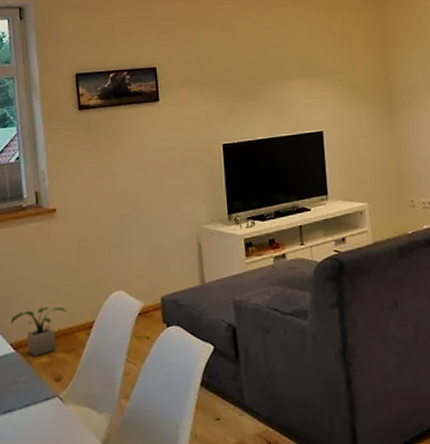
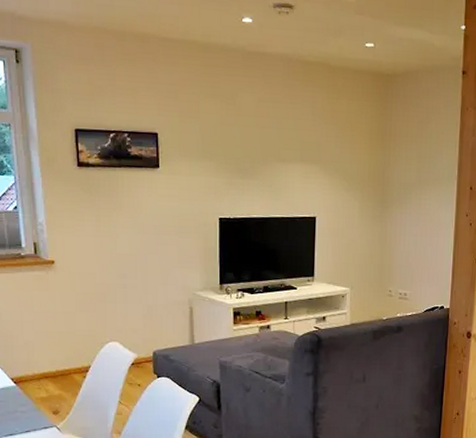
potted plant: present [11,307,67,357] -> none [11,349,64,391]

